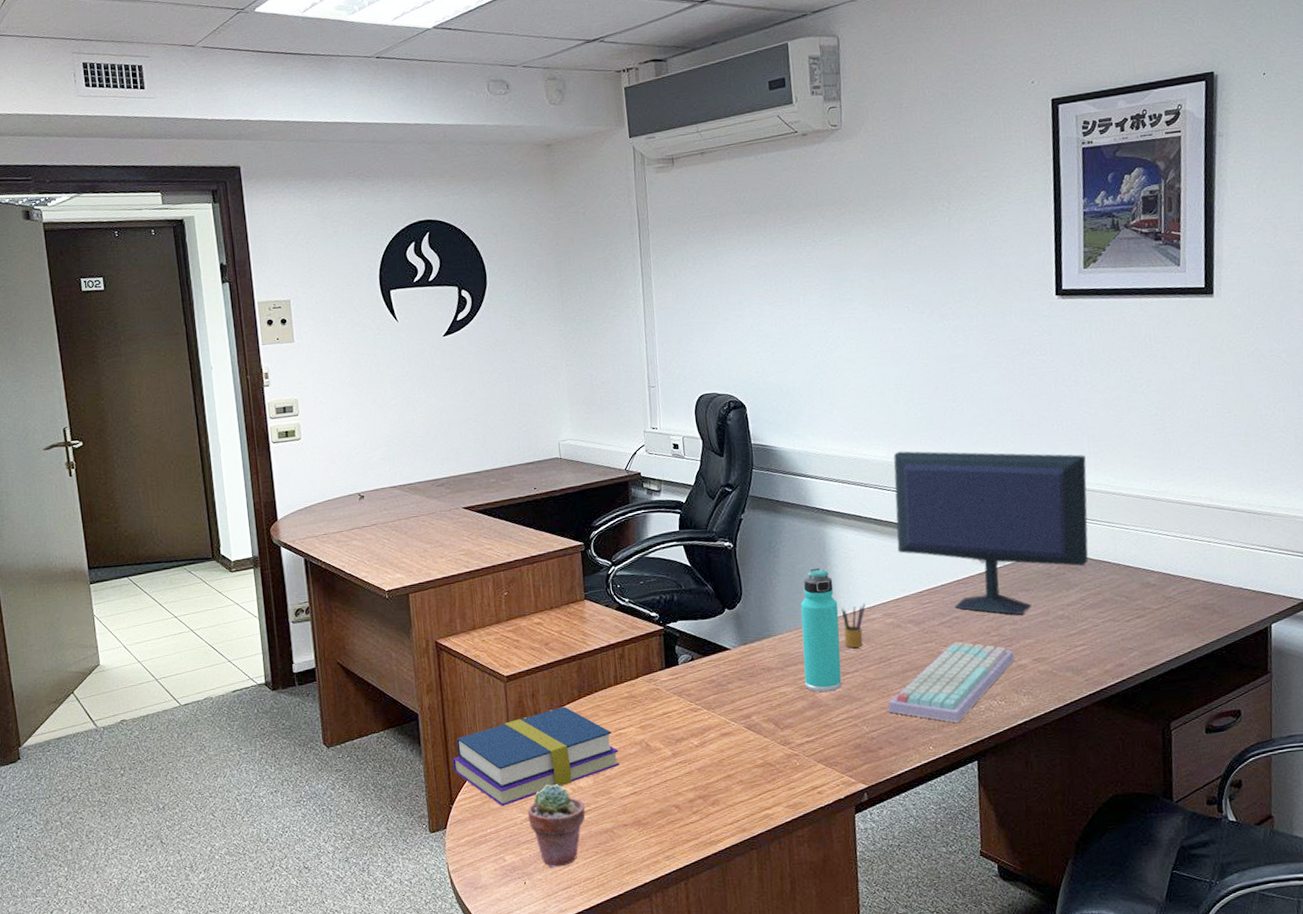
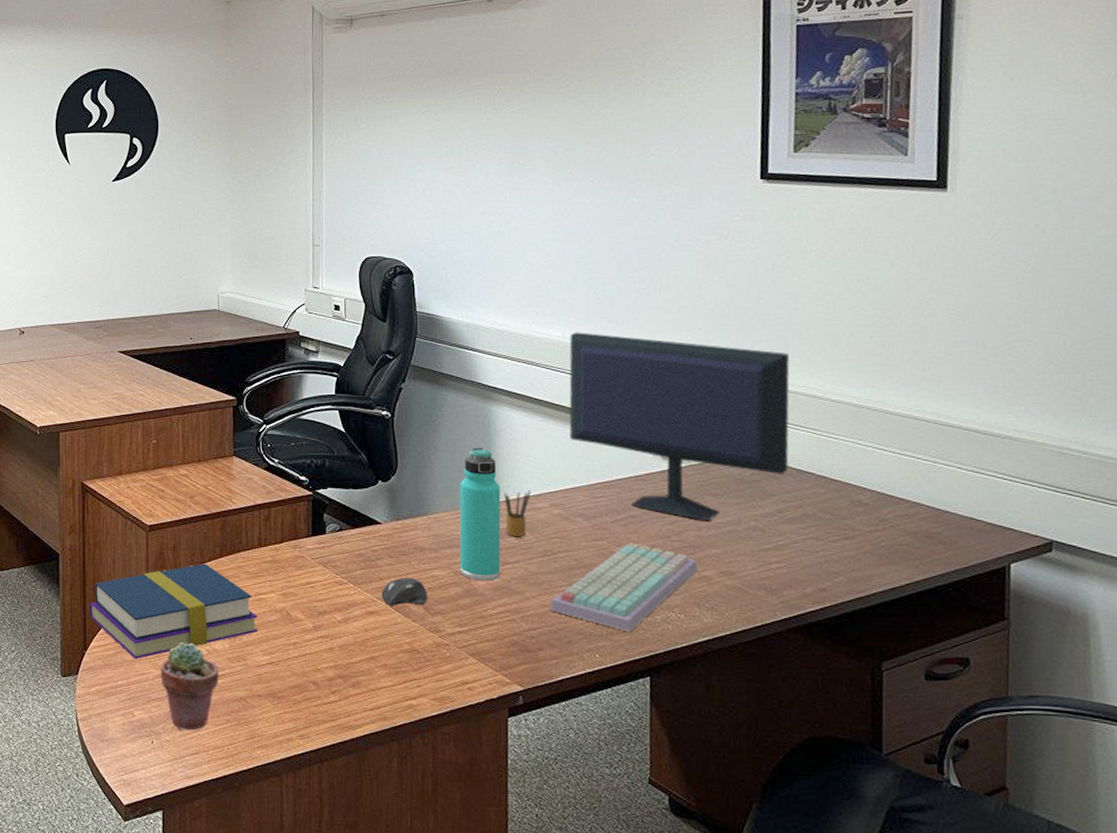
computer mouse: none [734,696,778,726] -> present [381,577,429,606]

